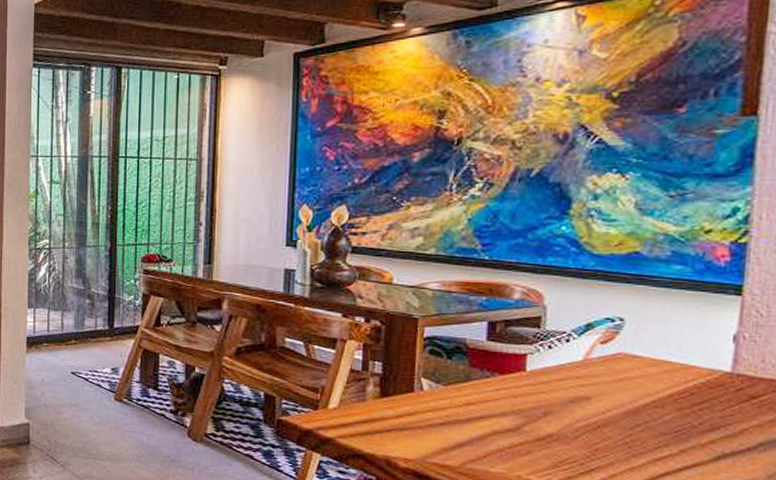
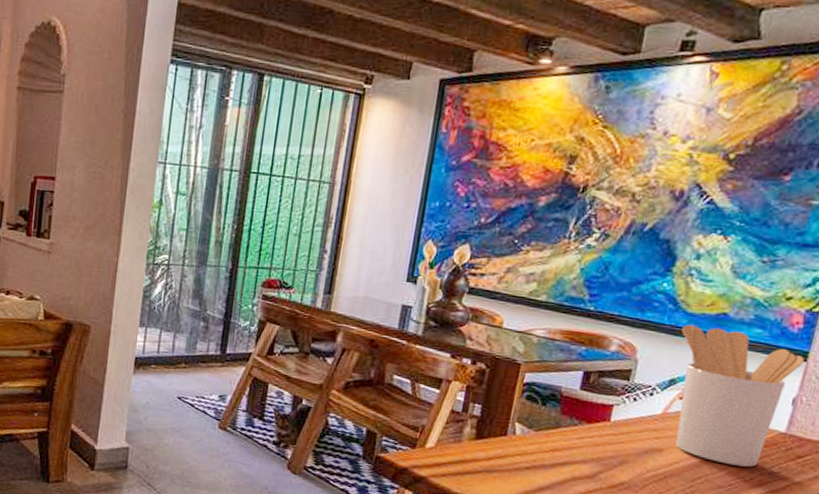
utensil holder: none [590,265,739,412] -> present [675,324,805,467]

